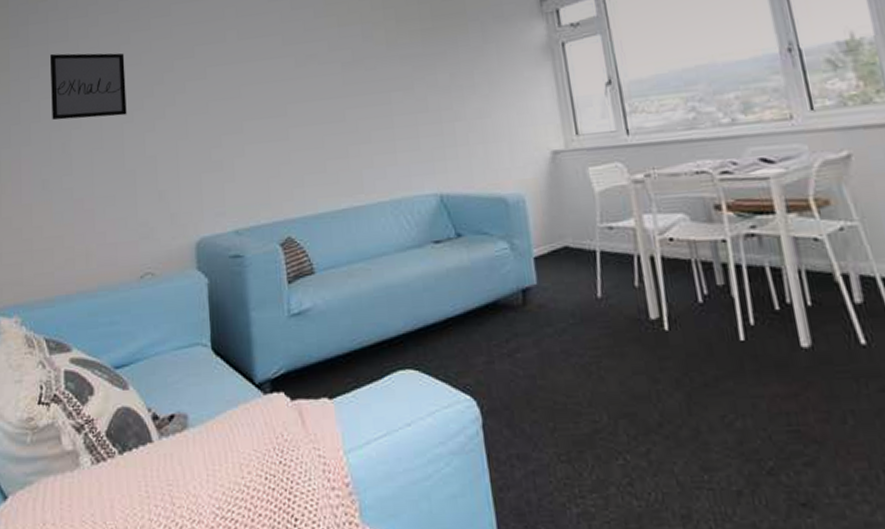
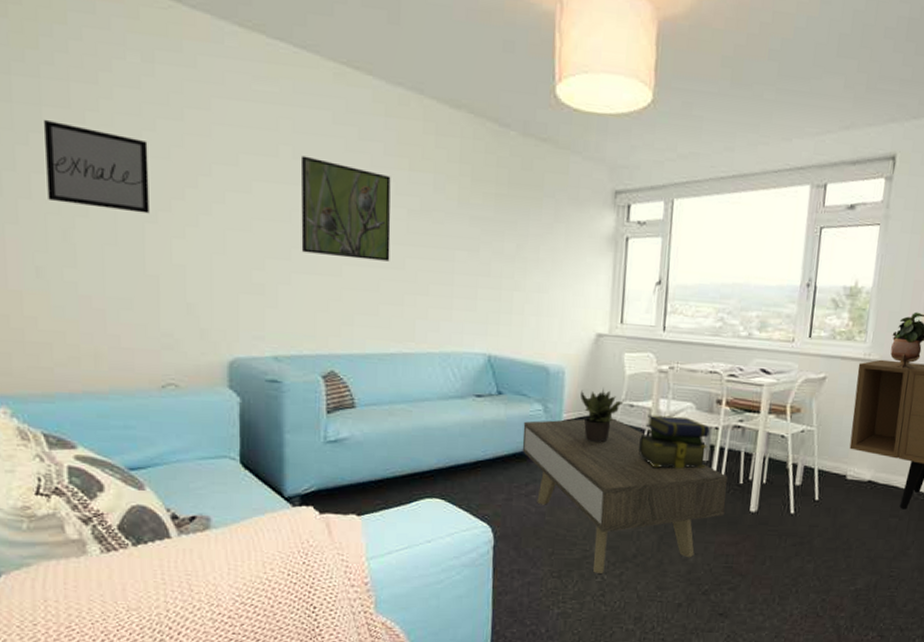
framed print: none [244,35,331,124] -> present [300,155,391,261]
coffee table: none [490,246,767,453] -> present [522,418,727,573]
potted plant: none [548,212,600,280] -> present [581,388,624,443]
stack of books: none [630,232,722,302] -> present [639,414,710,469]

